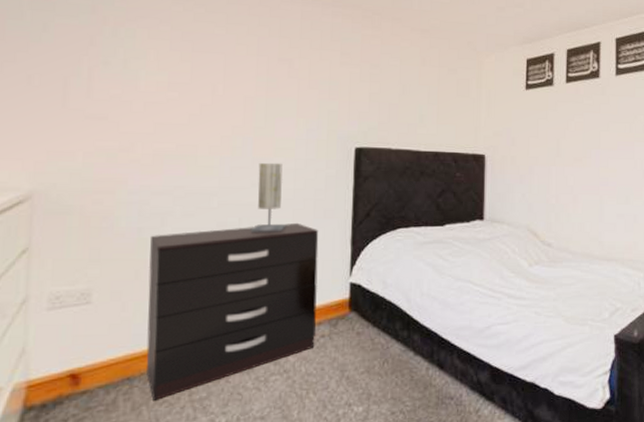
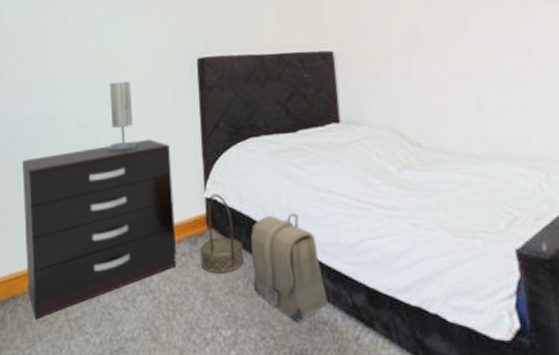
basket: none [339,279,383,355] -> present [200,193,245,274]
backpack: none [389,299,456,397] -> present [251,213,328,322]

